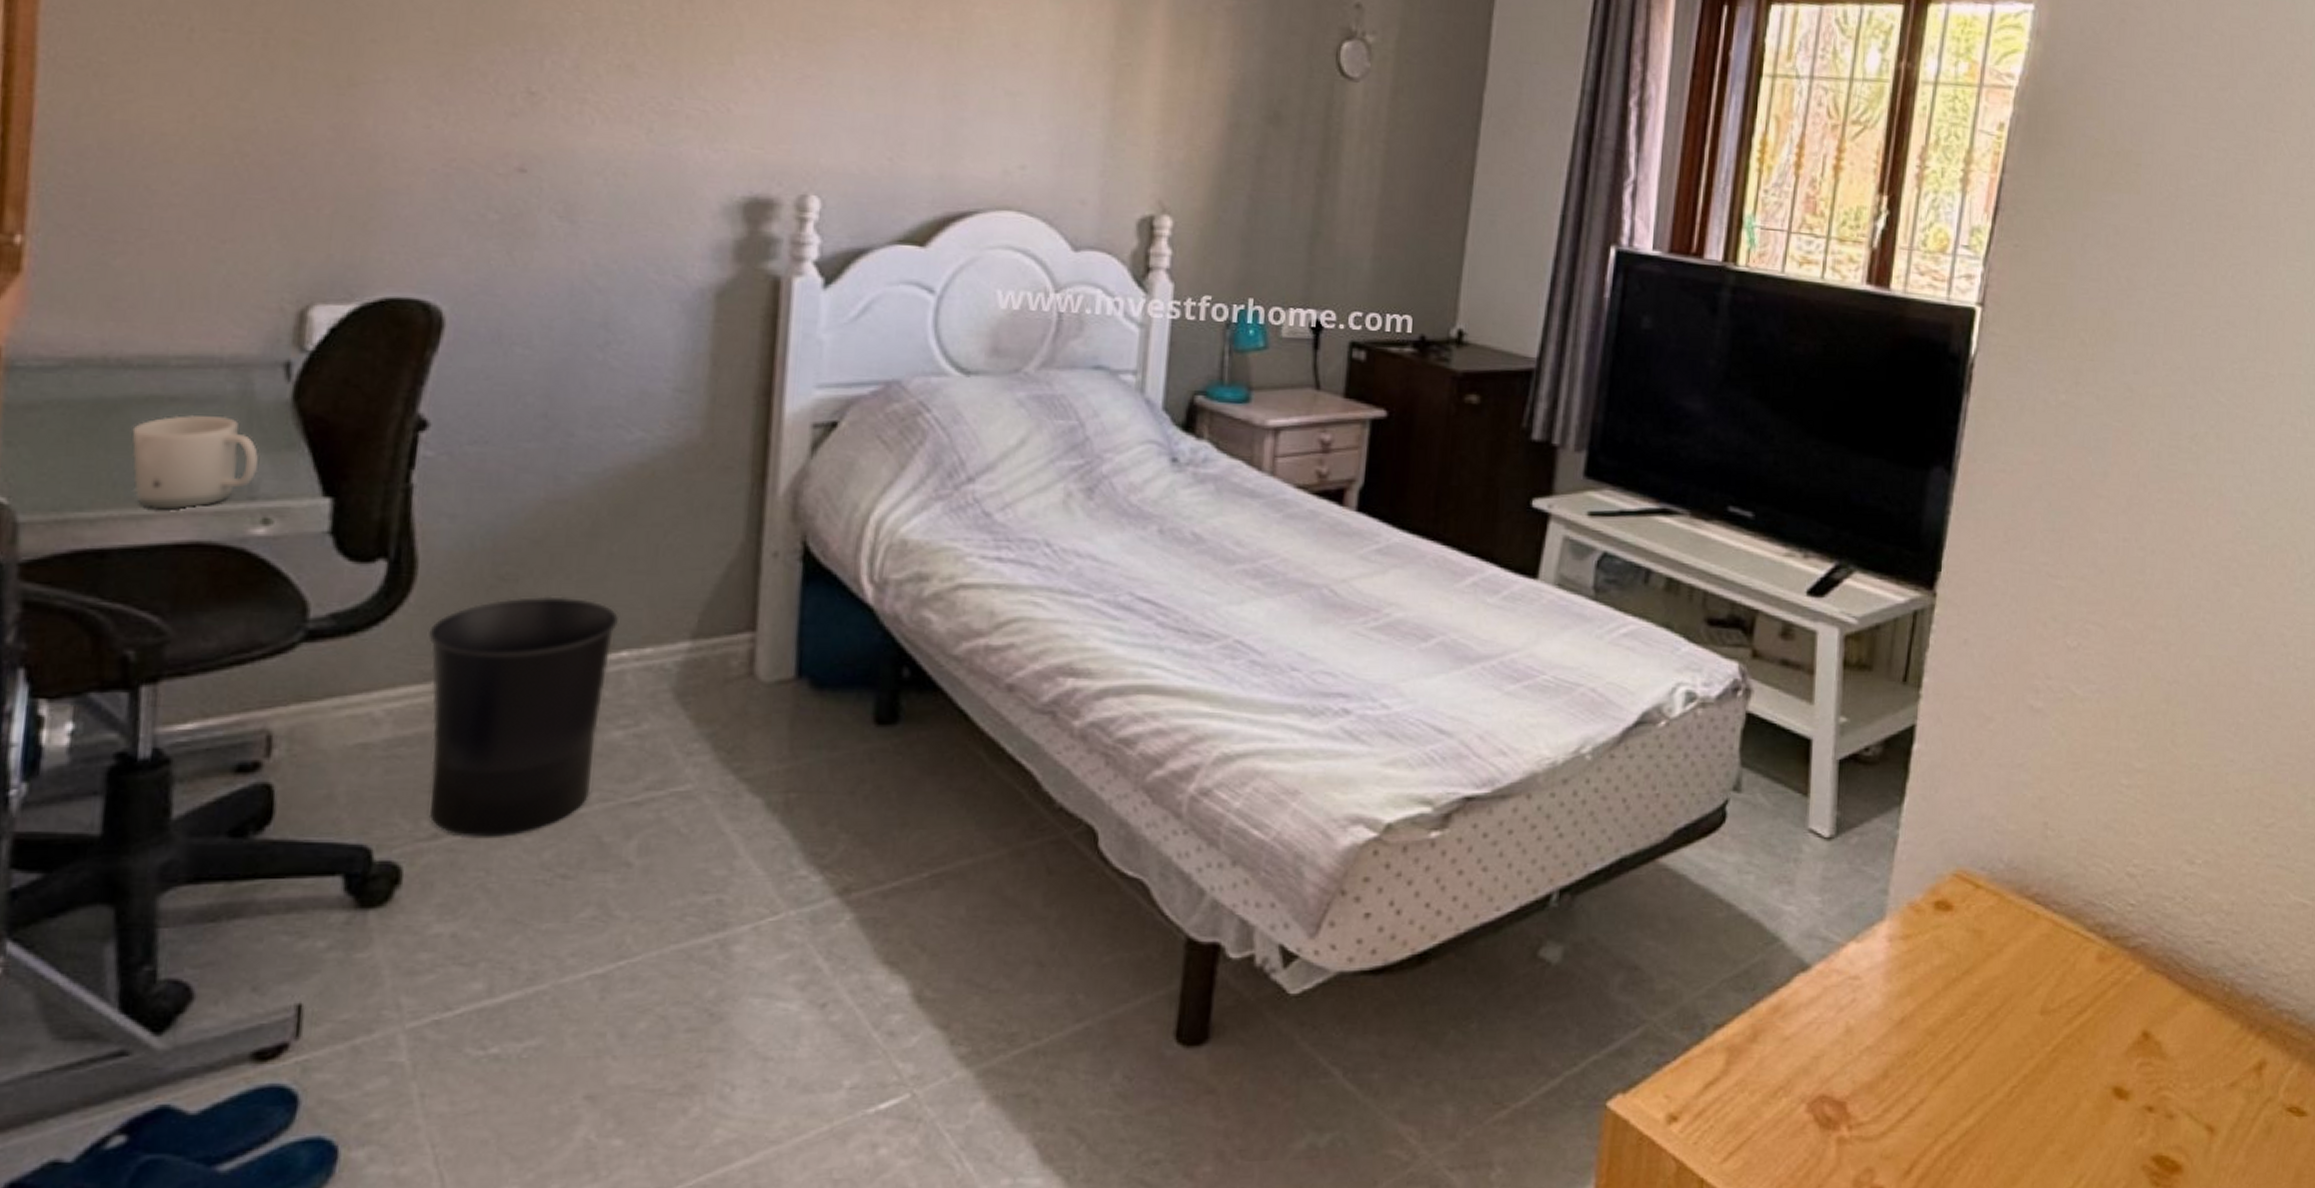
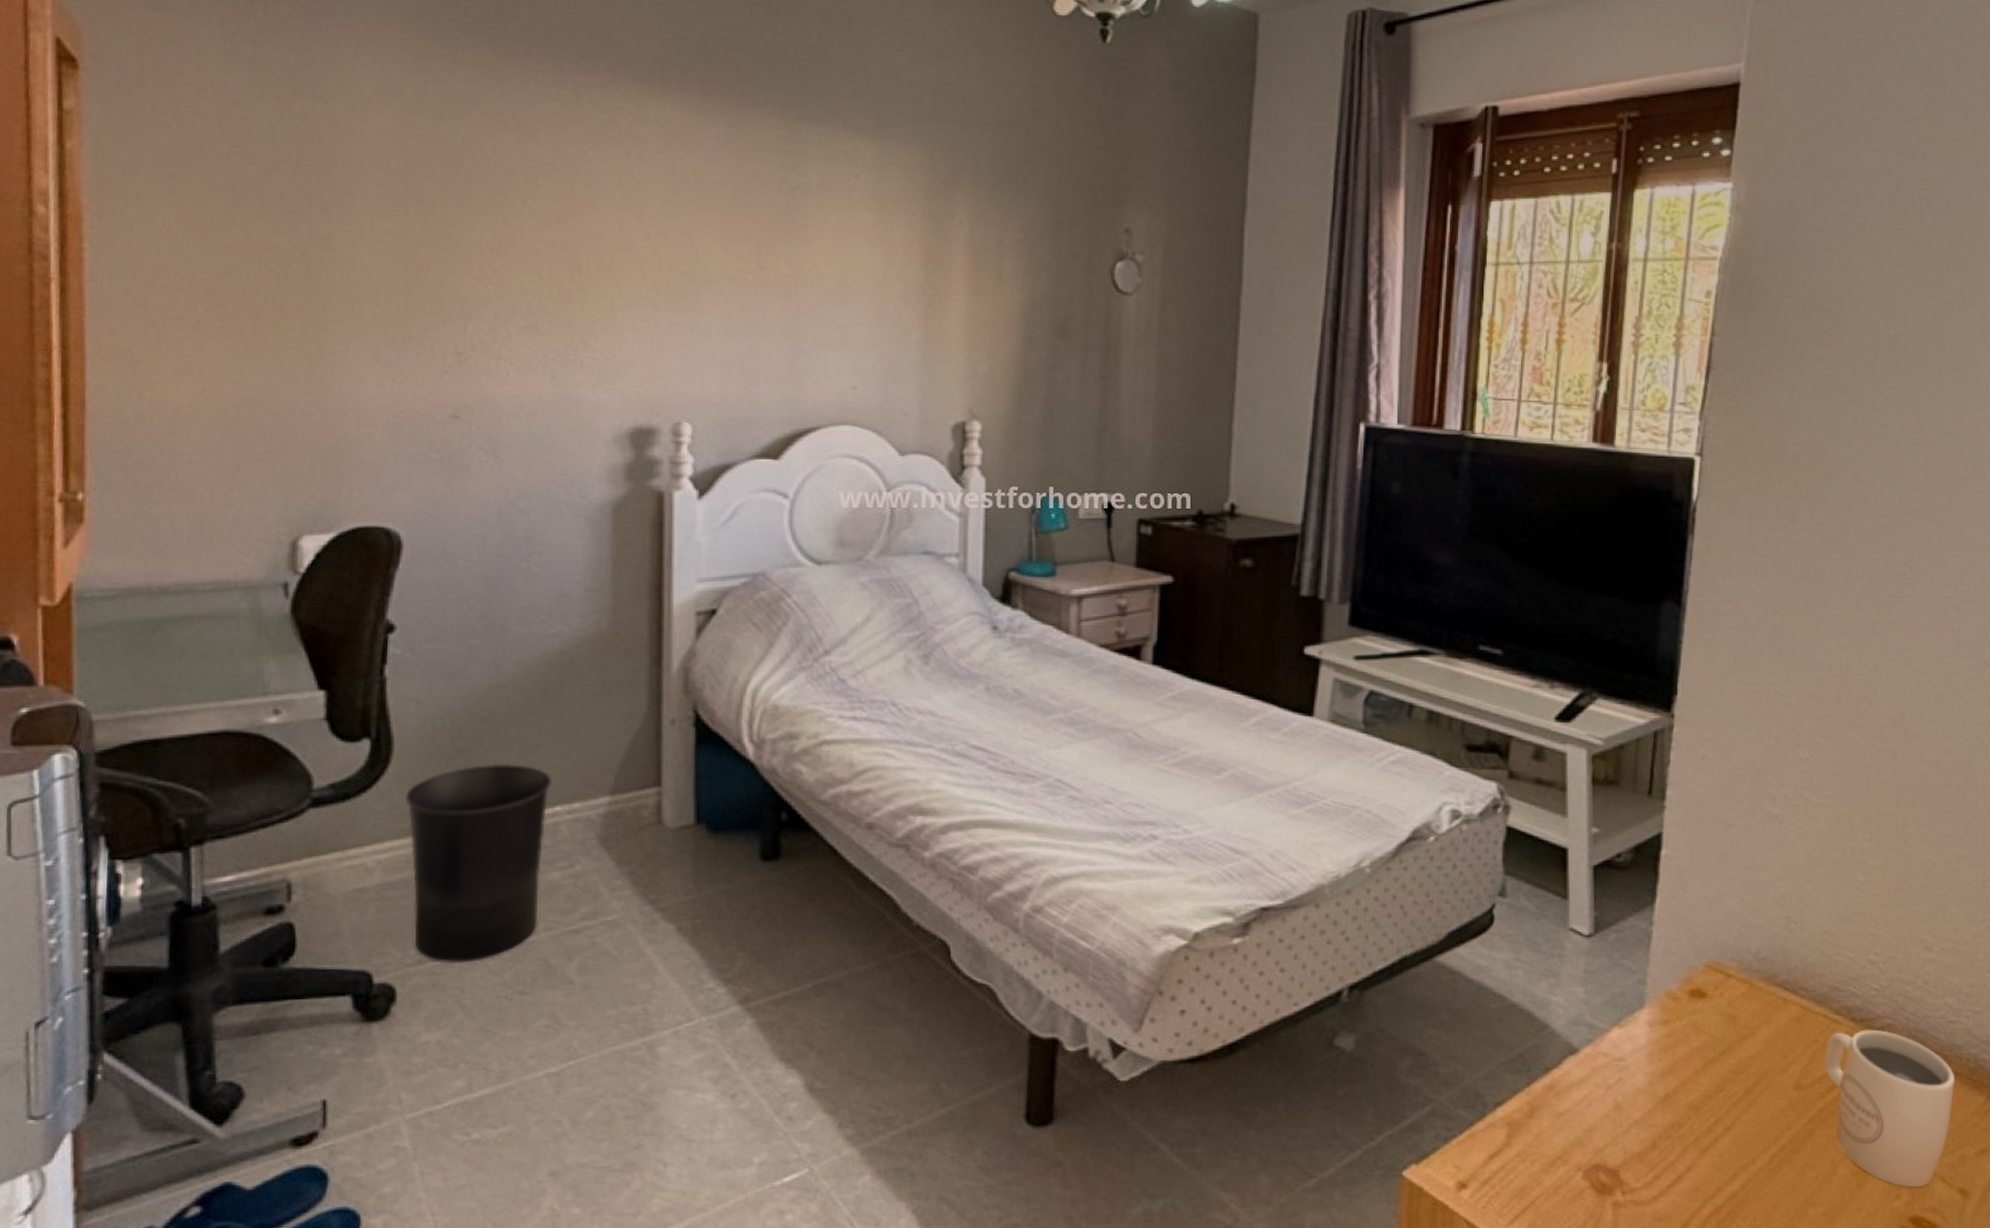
mug: present [131,415,258,510] -> none [172,630,268,706]
mug: none [2073,949,2210,1123] -> present [1824,1029,1956,1187]

